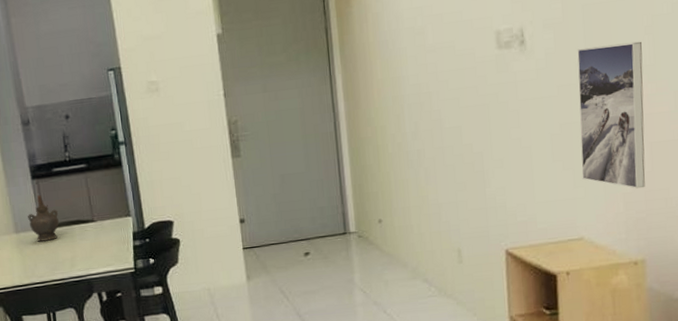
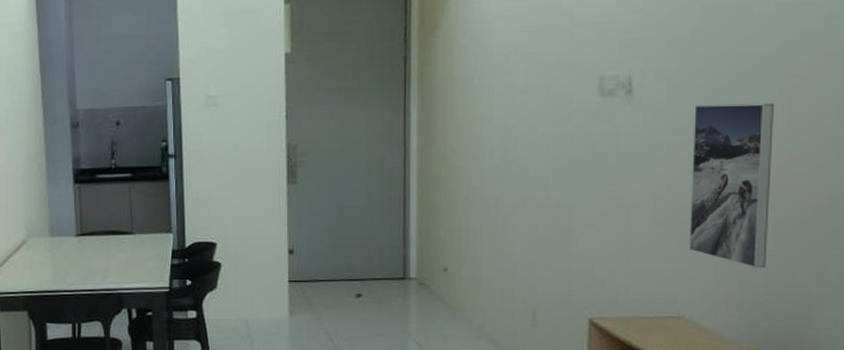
ceremonial vessel: present [28,195,59,242] -> none [65,200,96,248]

